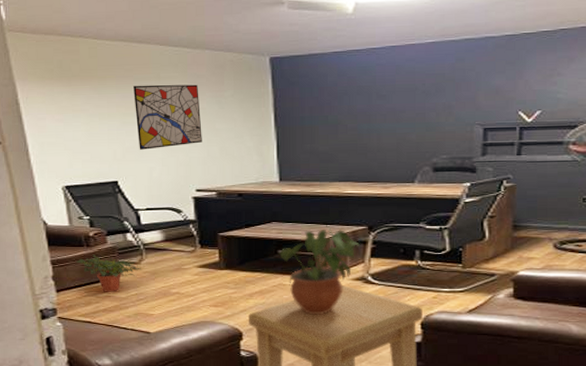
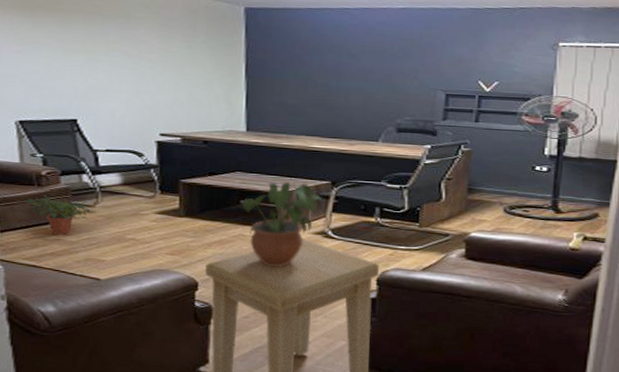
wall art: present [133,84,202,150] -> none [101,22,171,90]

